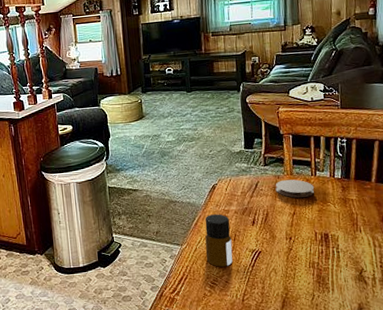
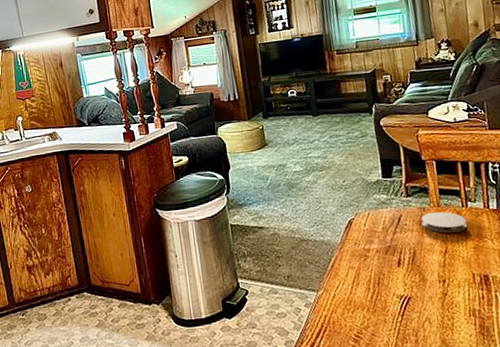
bottle: present [205,214,233,267] -> none [342,253,378,317]

